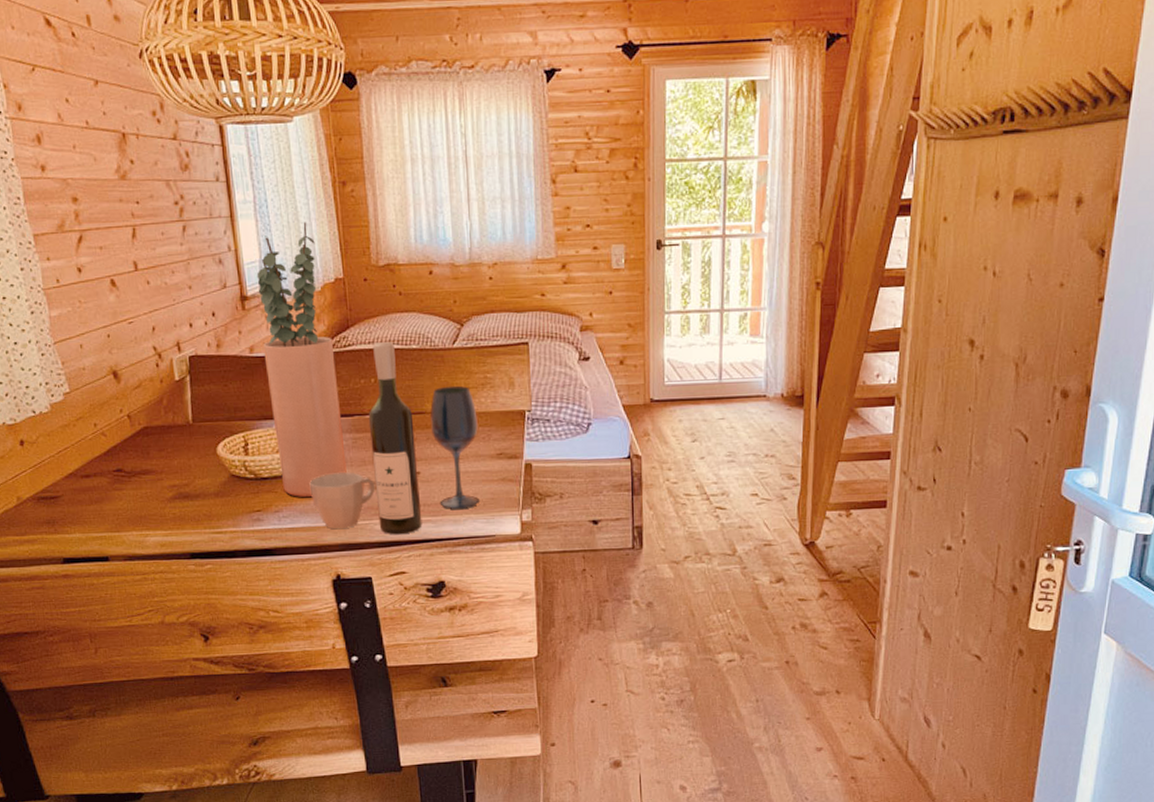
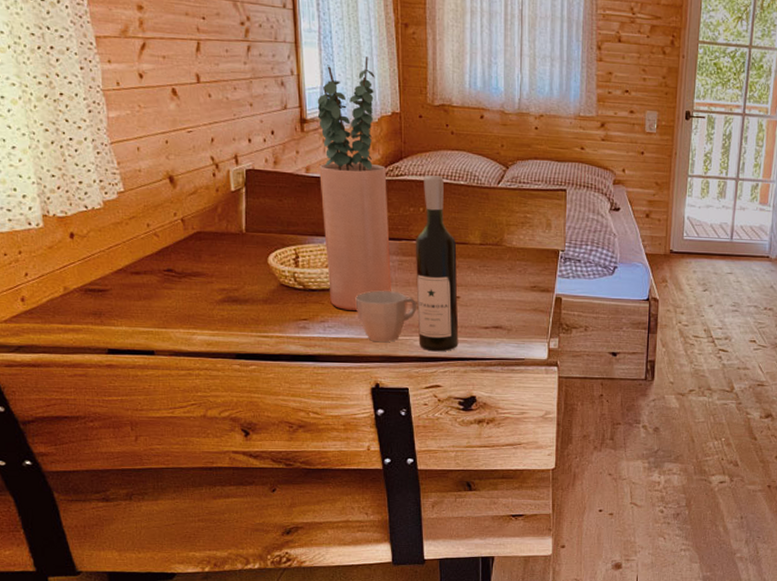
wineglass: present [430,385,479,509] -> none [473,221,516,333]

